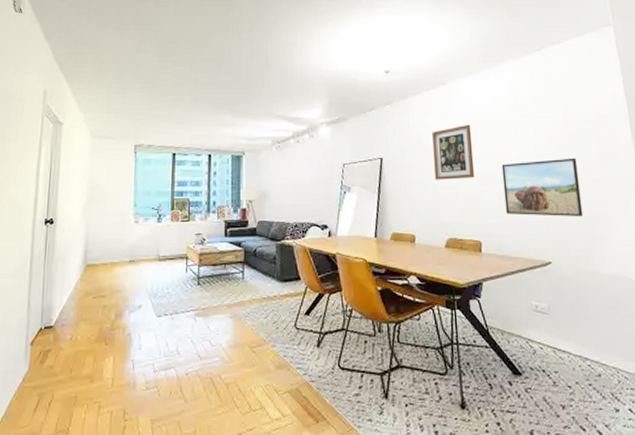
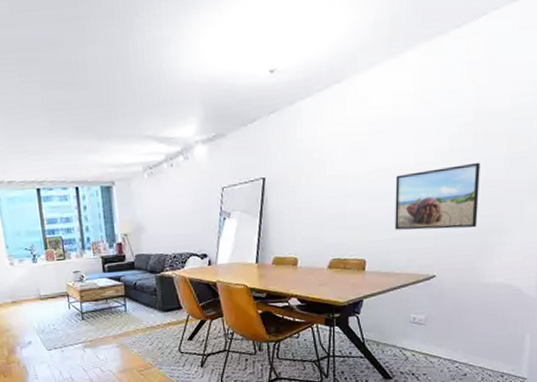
wall art: present [432,124,475,180] -> none [321,130,366,198]

